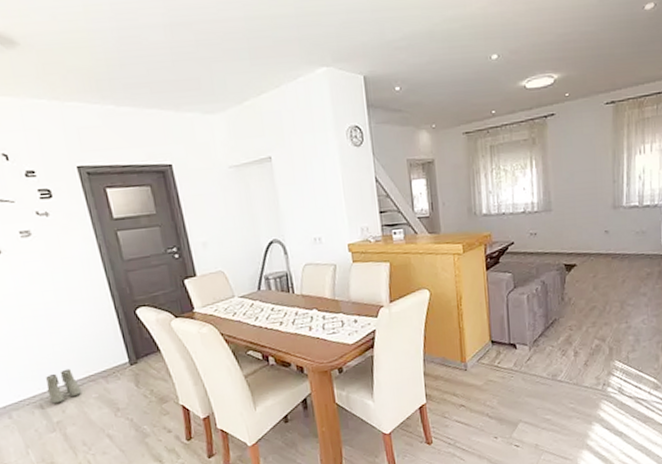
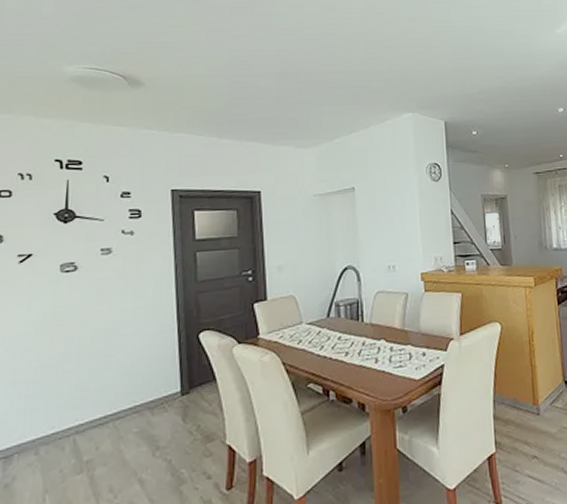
boots: present [46,368,82,404] -> none [85,397,123,439]

